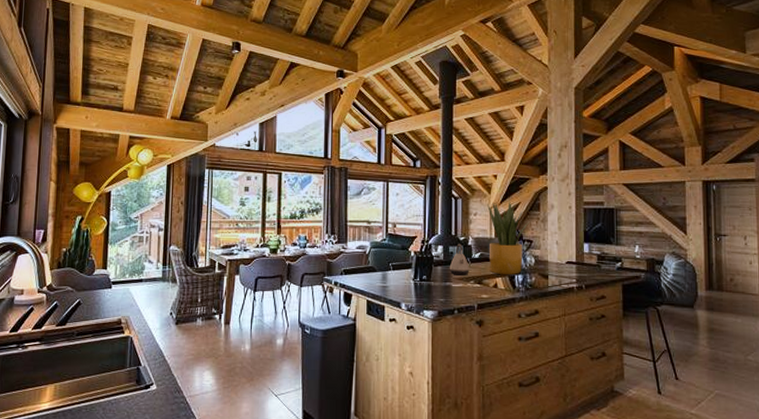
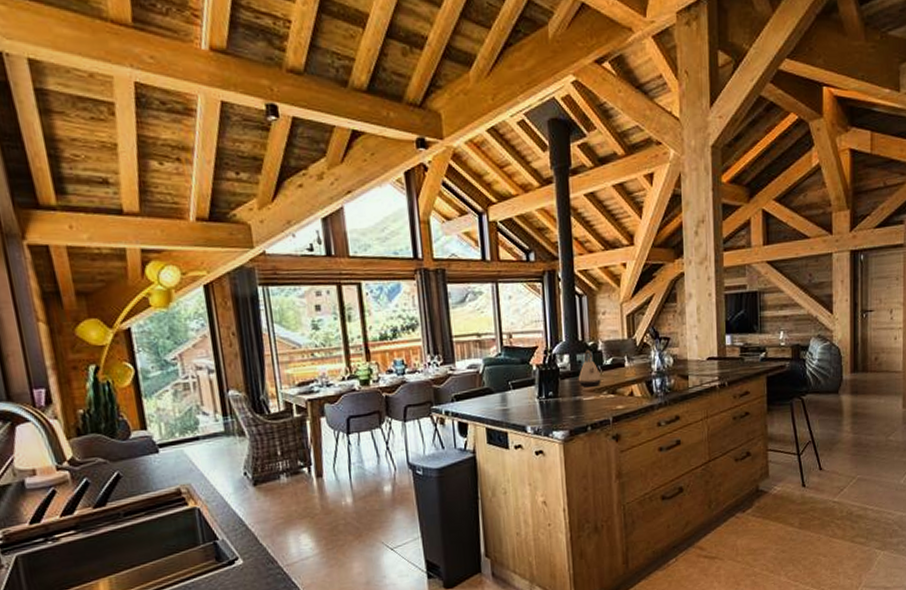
planter: present [487,199,529,276] -> none [617,292,665,381]

